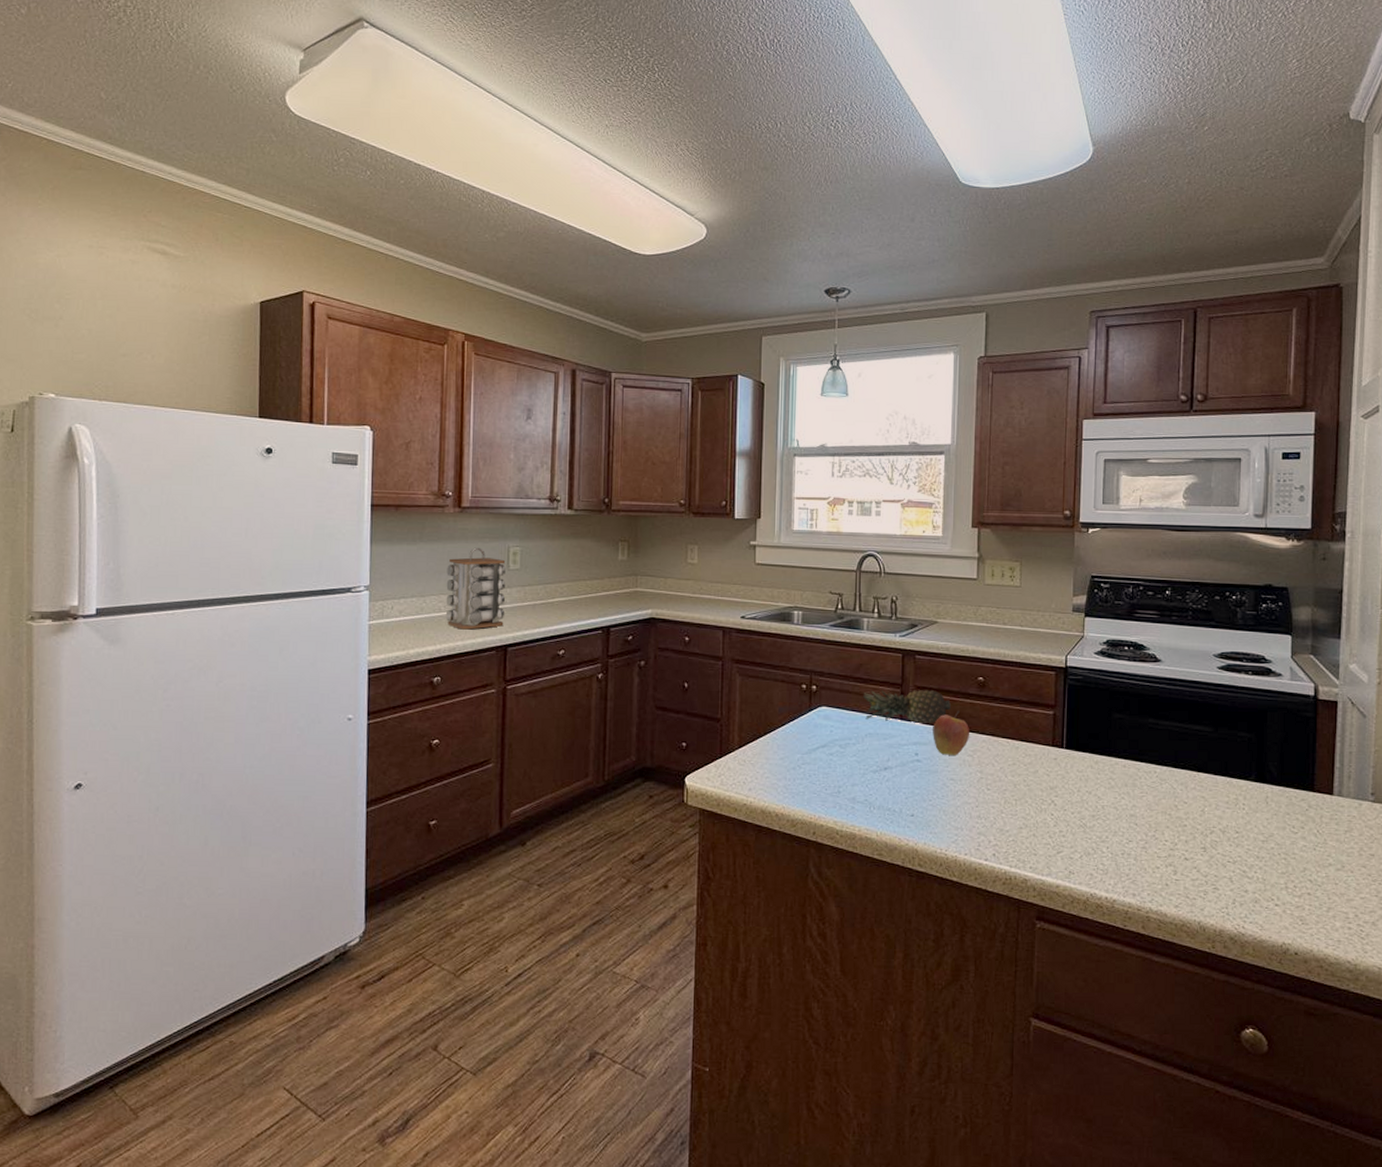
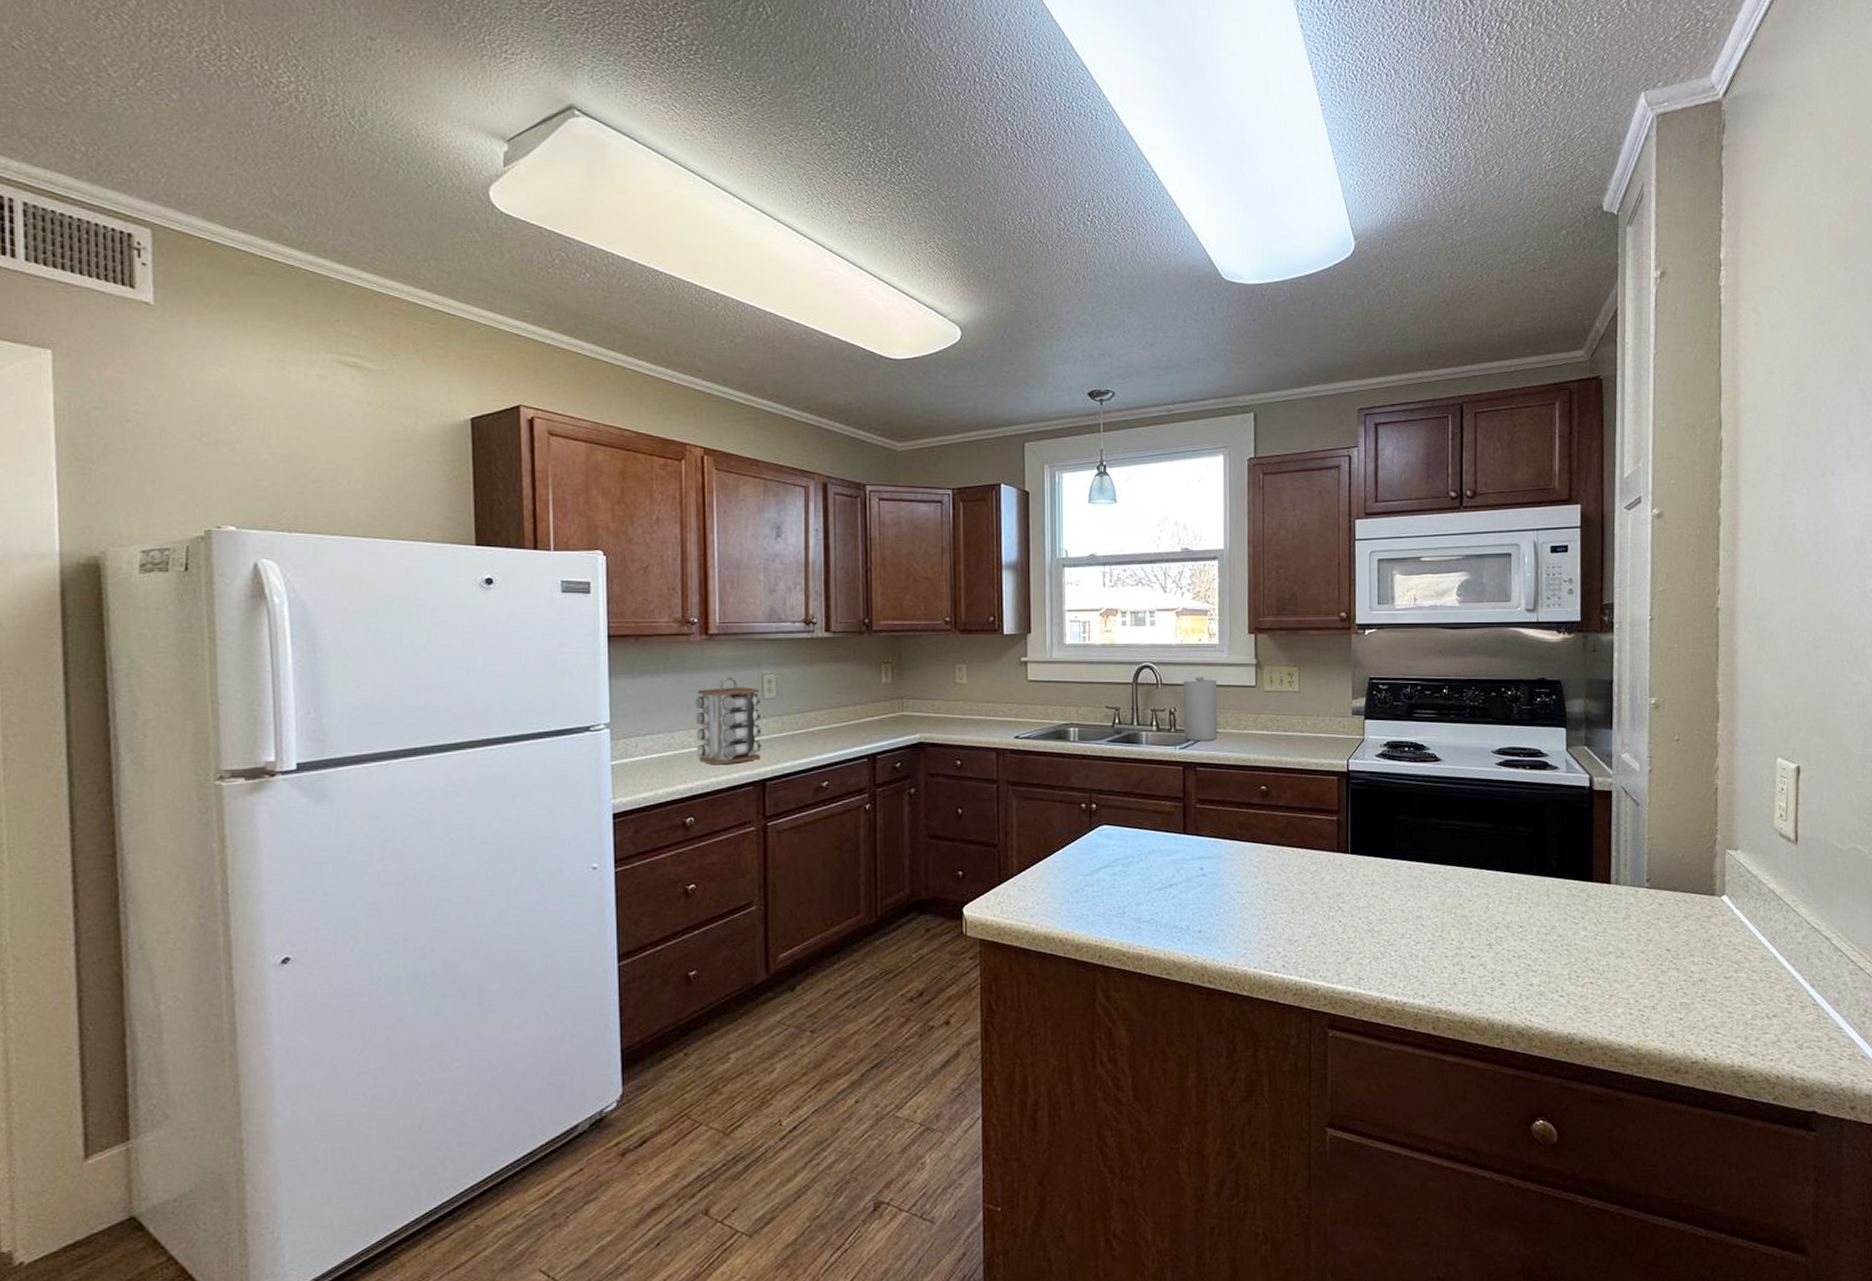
fruit: present [863,690,951,724] -> none [1145,802,1234,838]
paper towel holder: none [905,567,940,630] -> present [1183,676,1218,741]
fruit: present [933,710,970,755] -> none [1217,821,1255,868]

